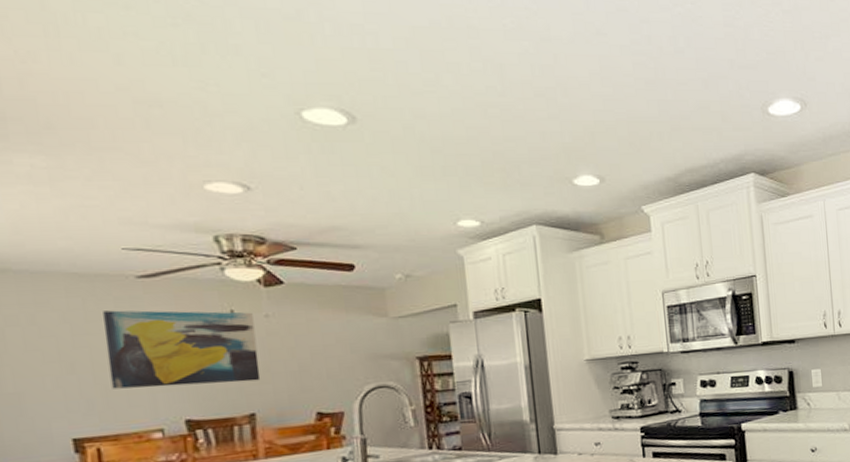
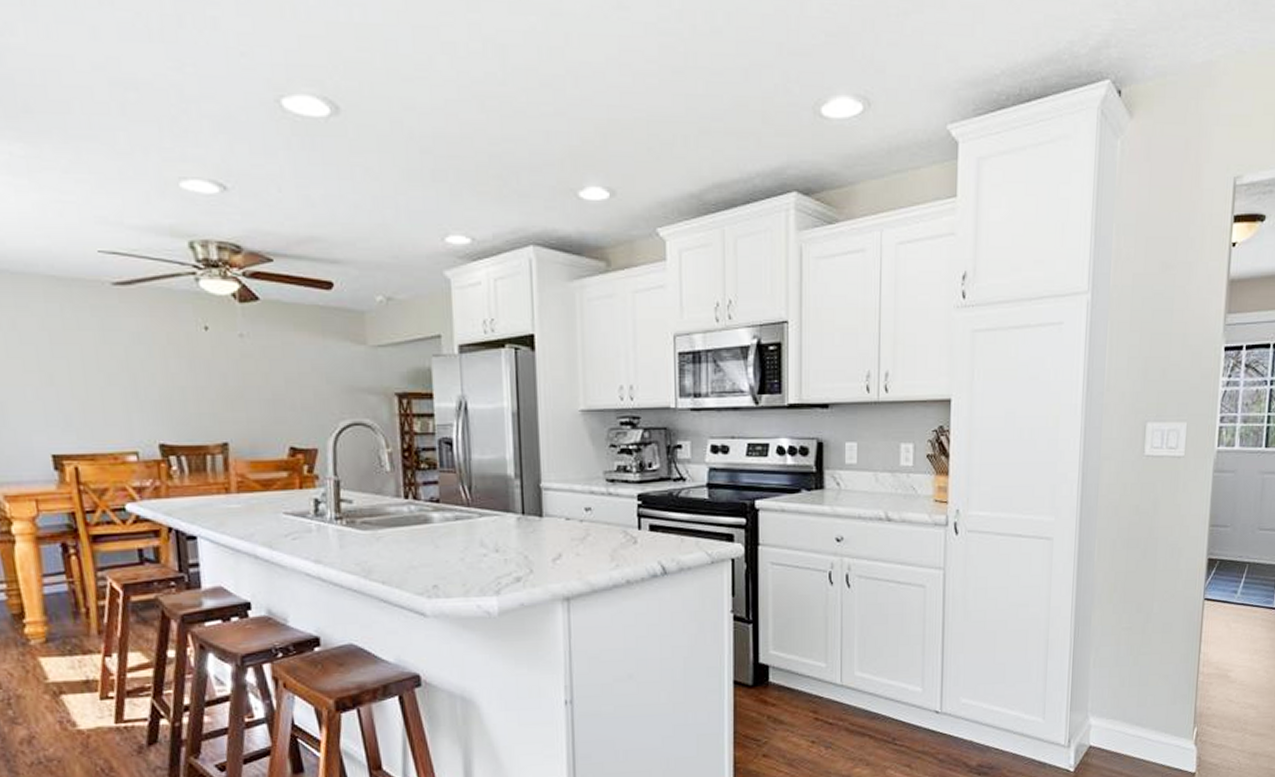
wall art: present [103,310,261,389] -> none [80,319,234,408]

